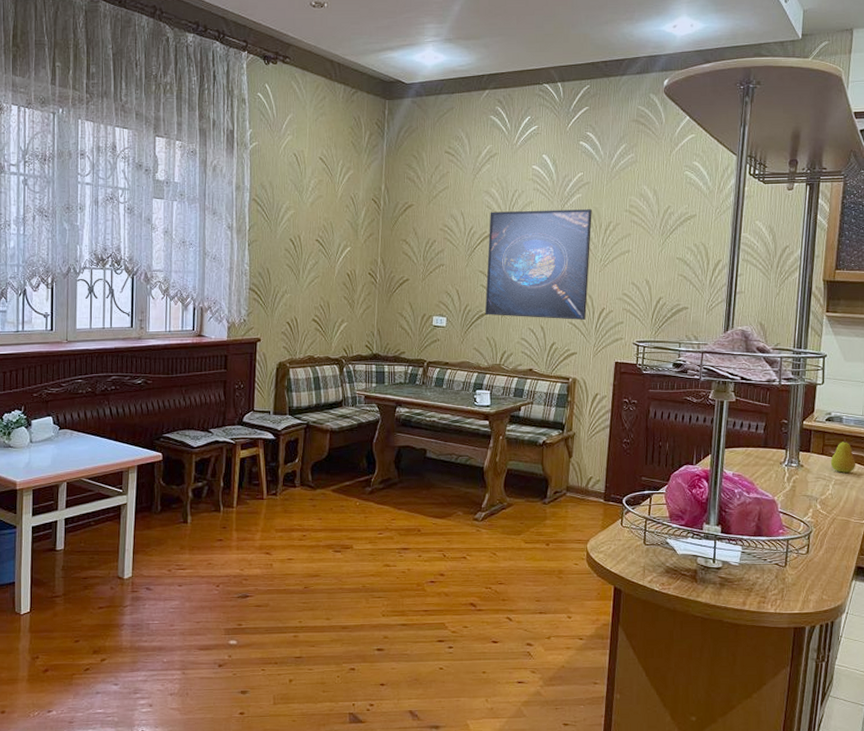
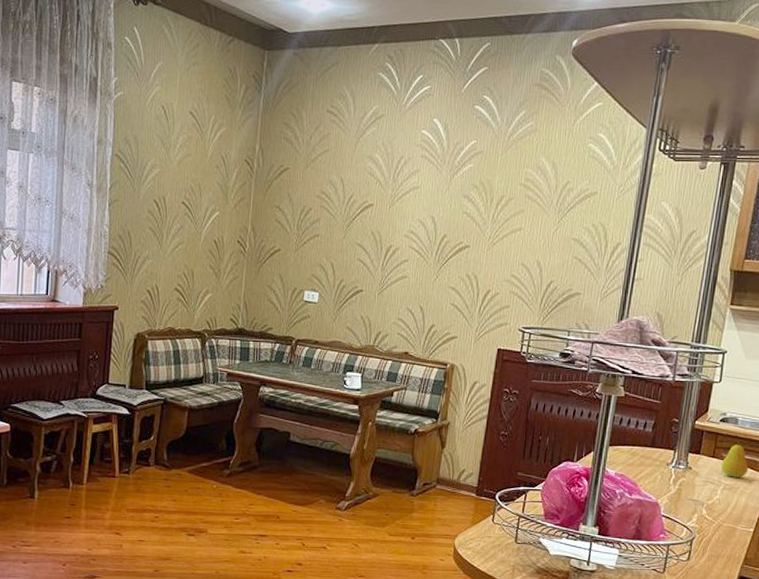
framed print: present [484,209,592,320] -> none [360,179,484,302]

